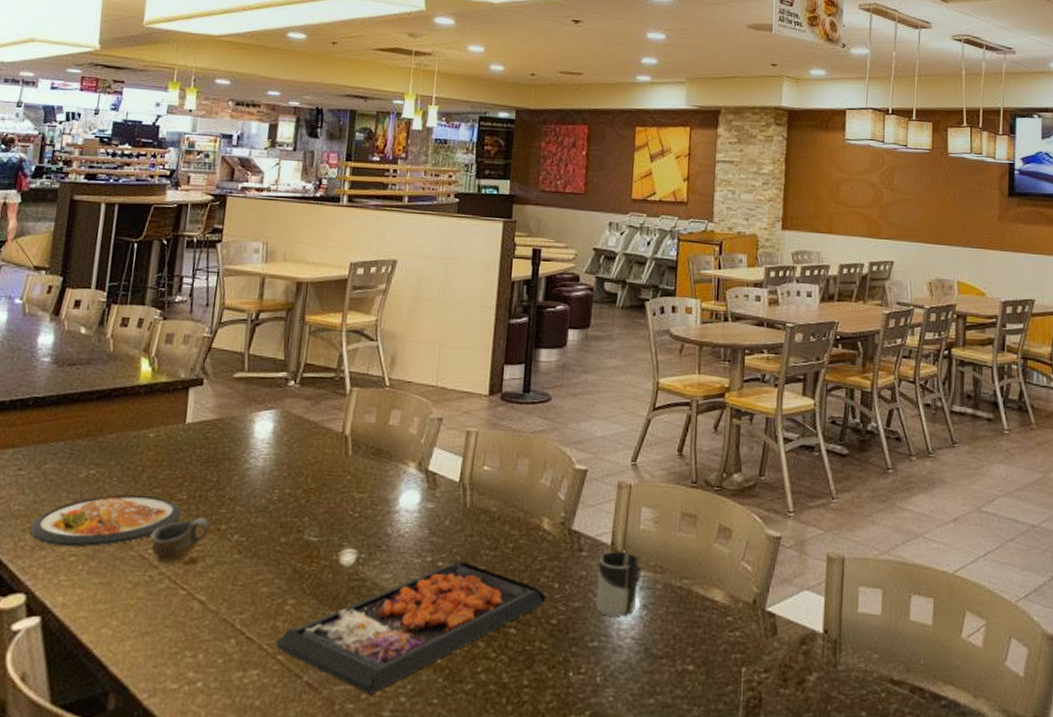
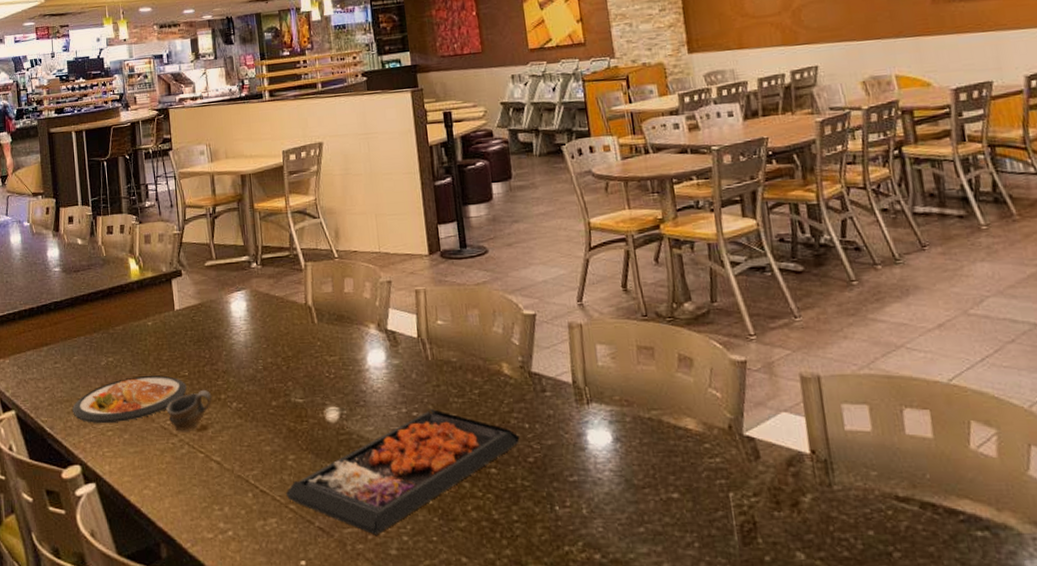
cup: present [596,552,642,617] -> none [563,389,609,451]

